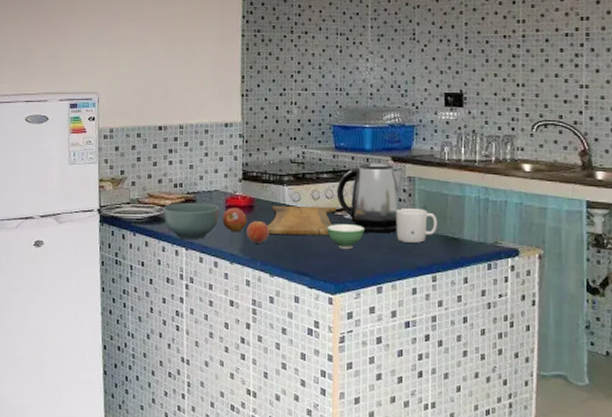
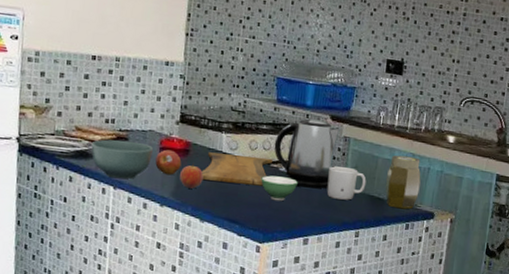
jar: none [459,190,498,248] -> present [385,155,421,210]

